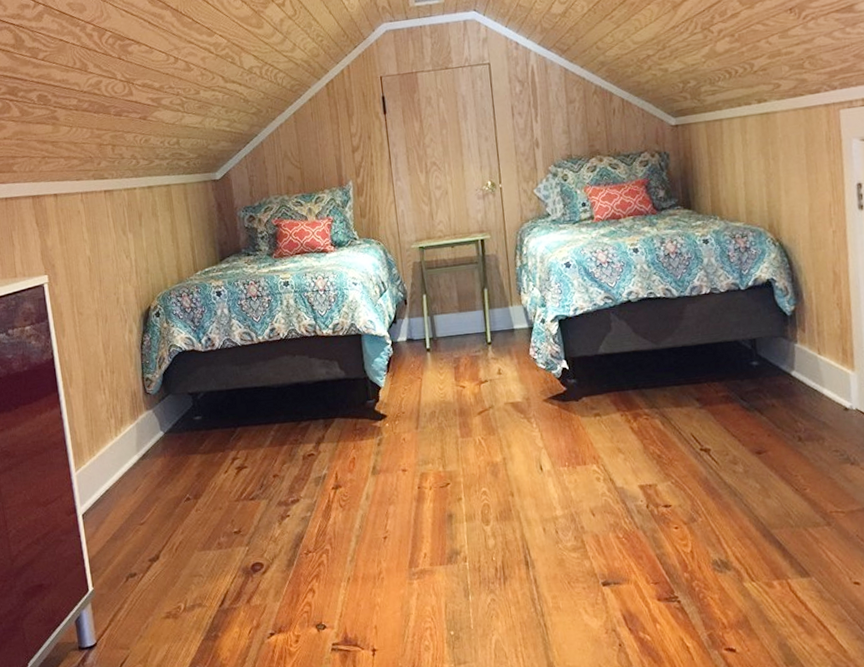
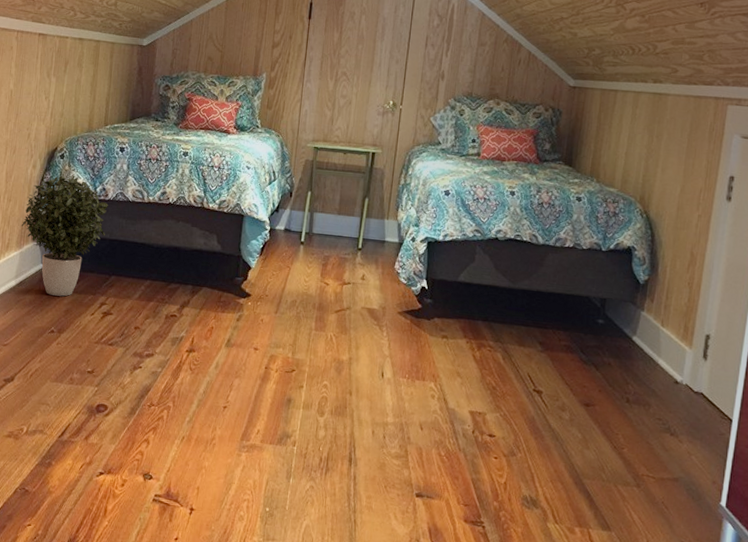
potted plant: none [130,331,221,462] -> present [21,175,108,297]

